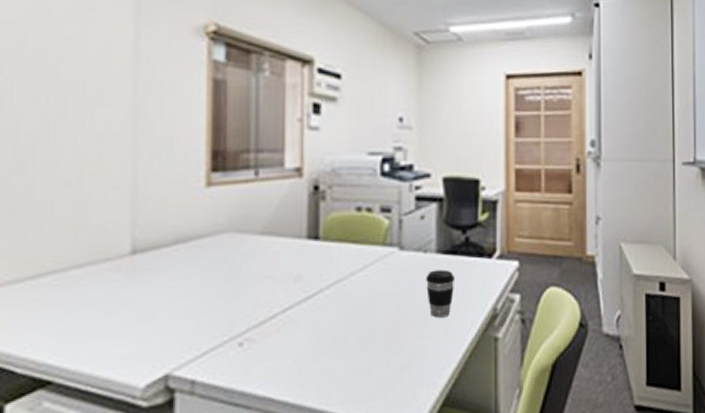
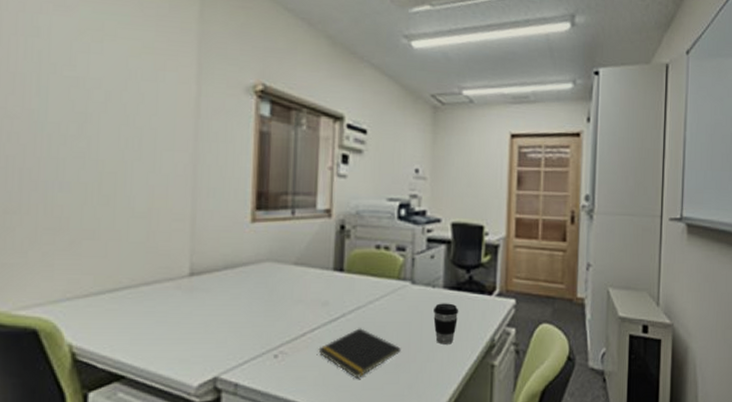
notepad: none [292,305,390,365] -> present [318,328,401,379]

